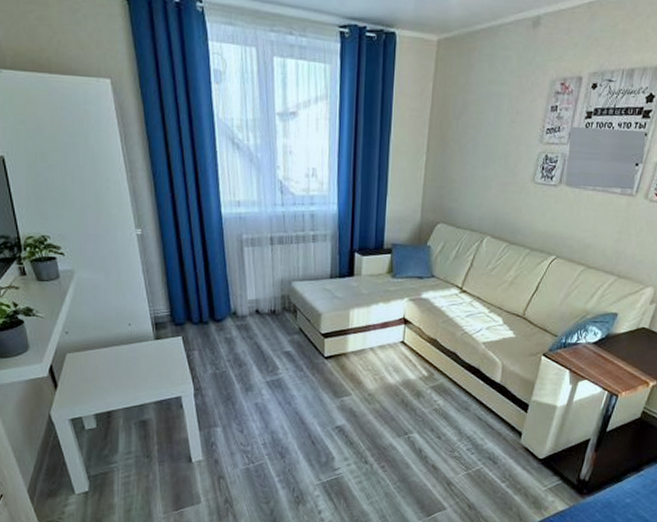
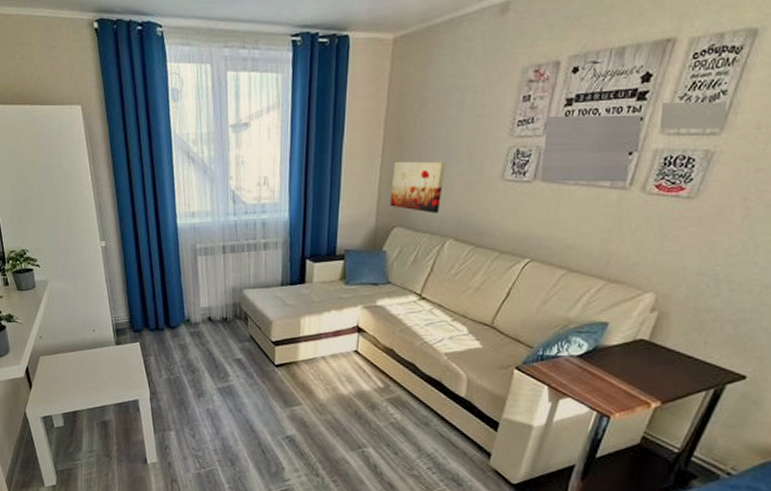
wall art: none [434,160,485,212] -> present [390,161,446,213]

